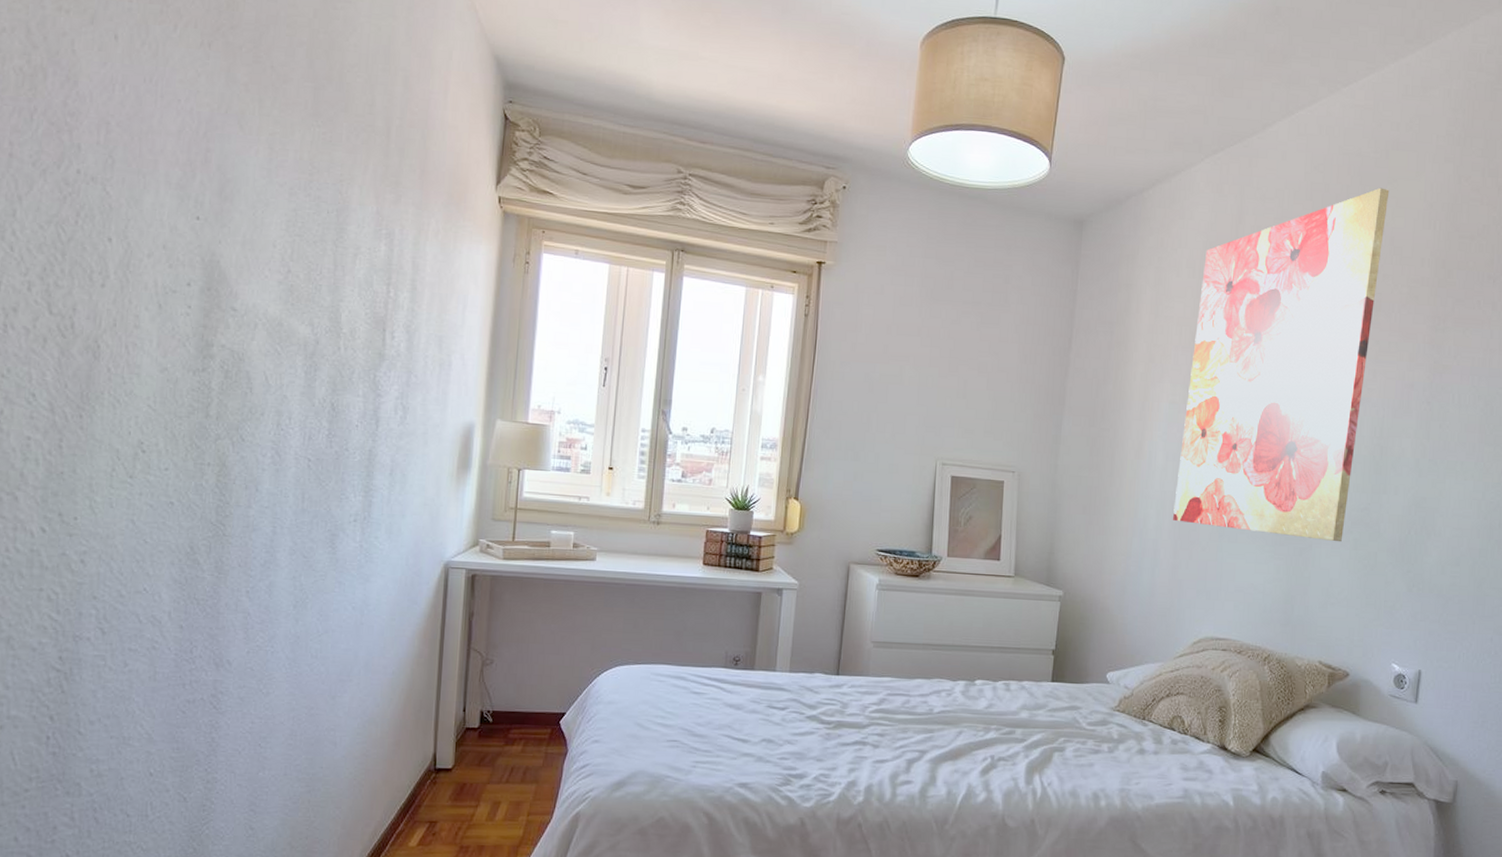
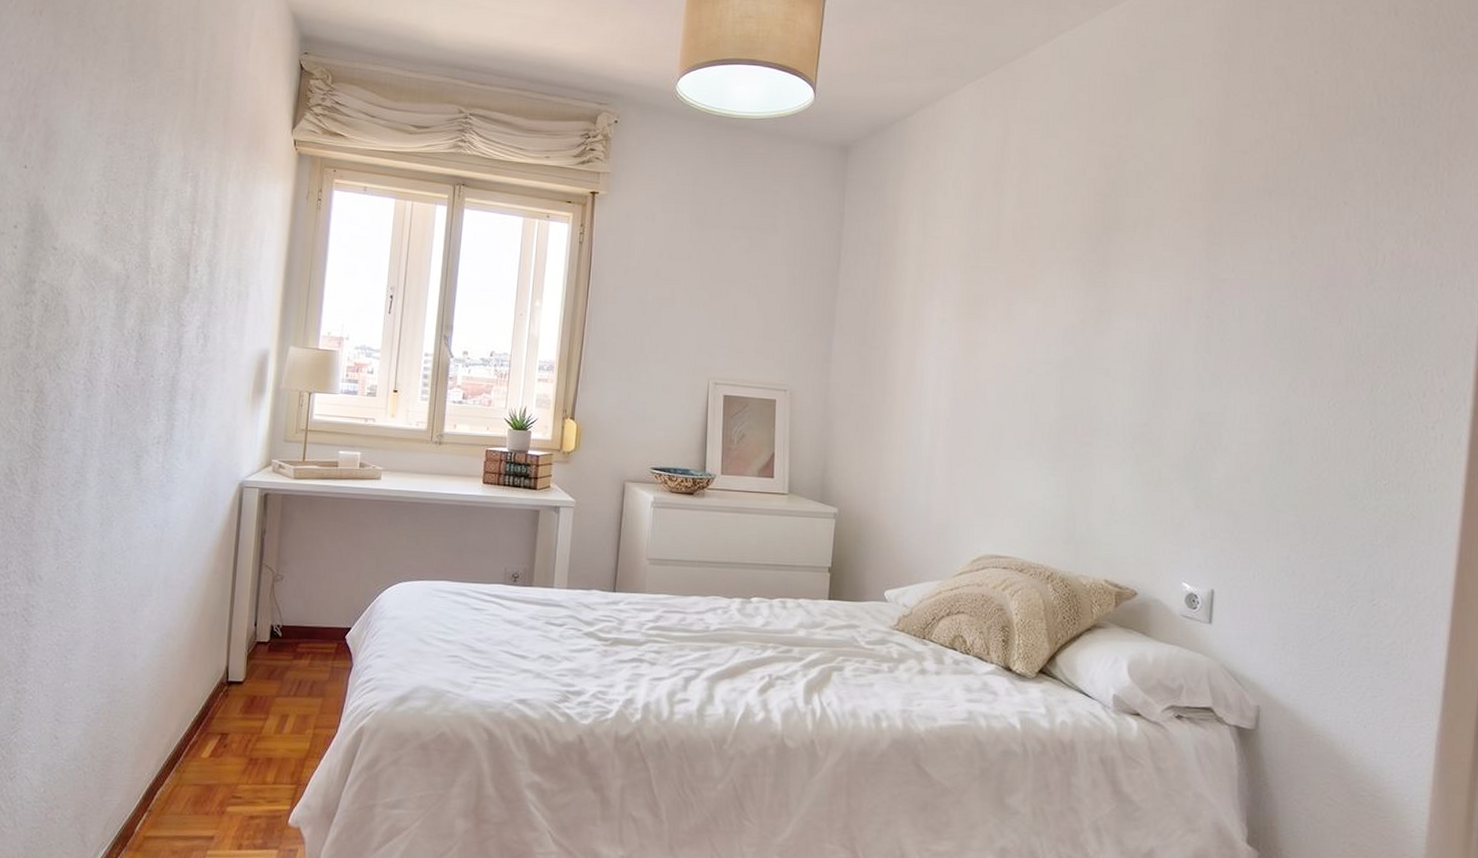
wall art: present [1173,187,1390,542] -> none [948,106,1157,458]

